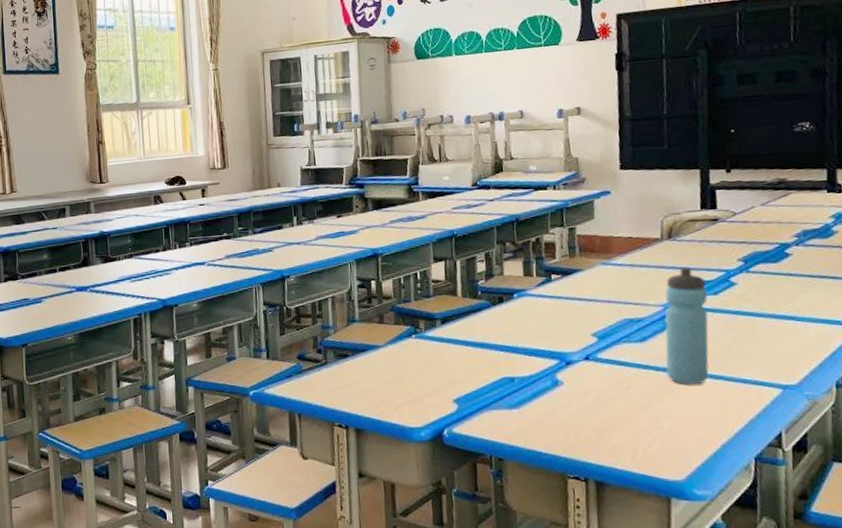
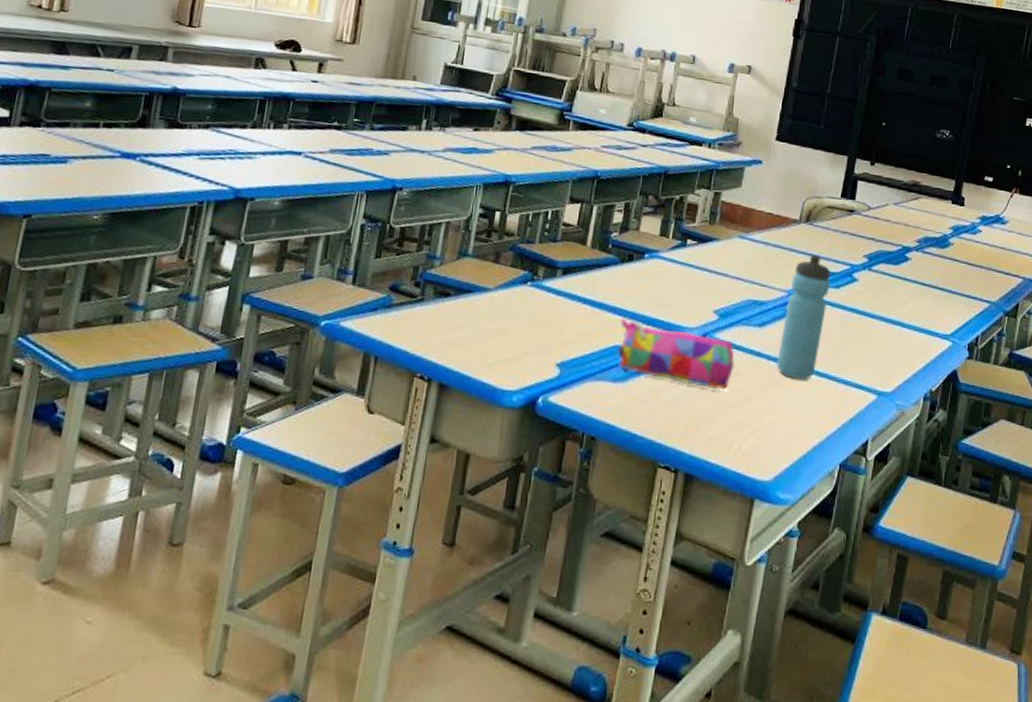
pencil case: none [504,353,624,404] -> present [617,318,735,390]

